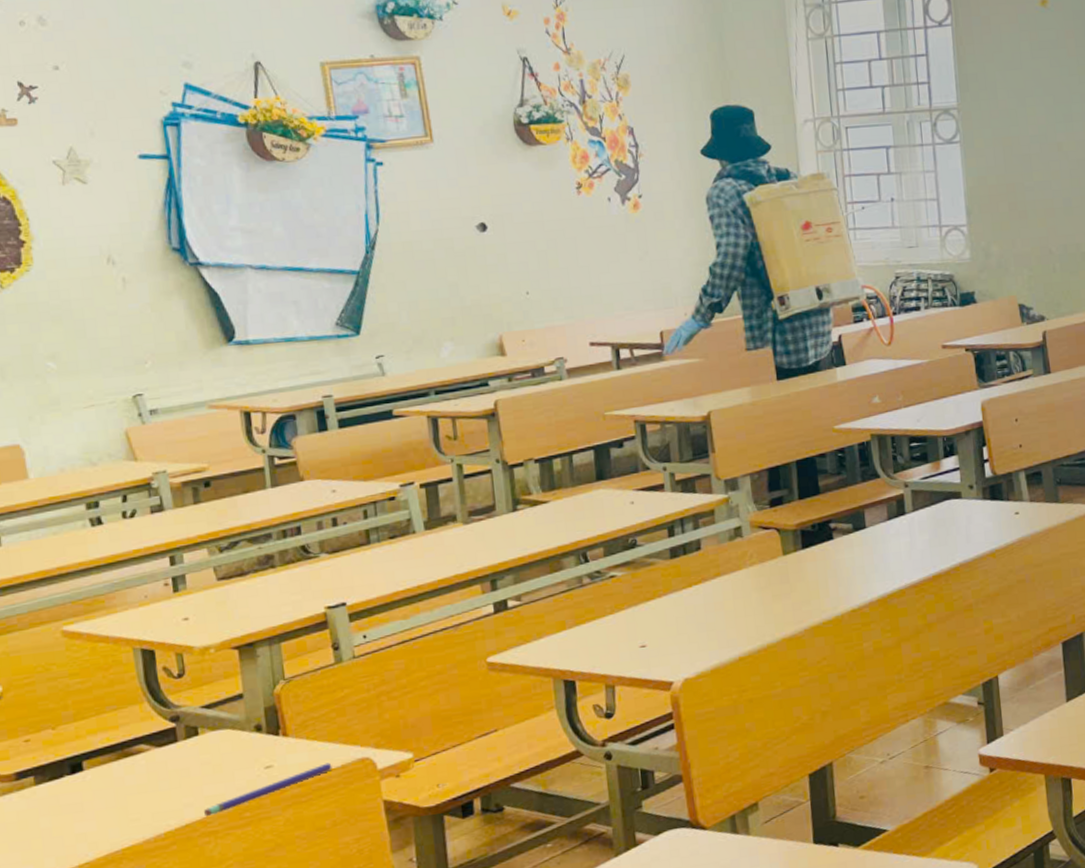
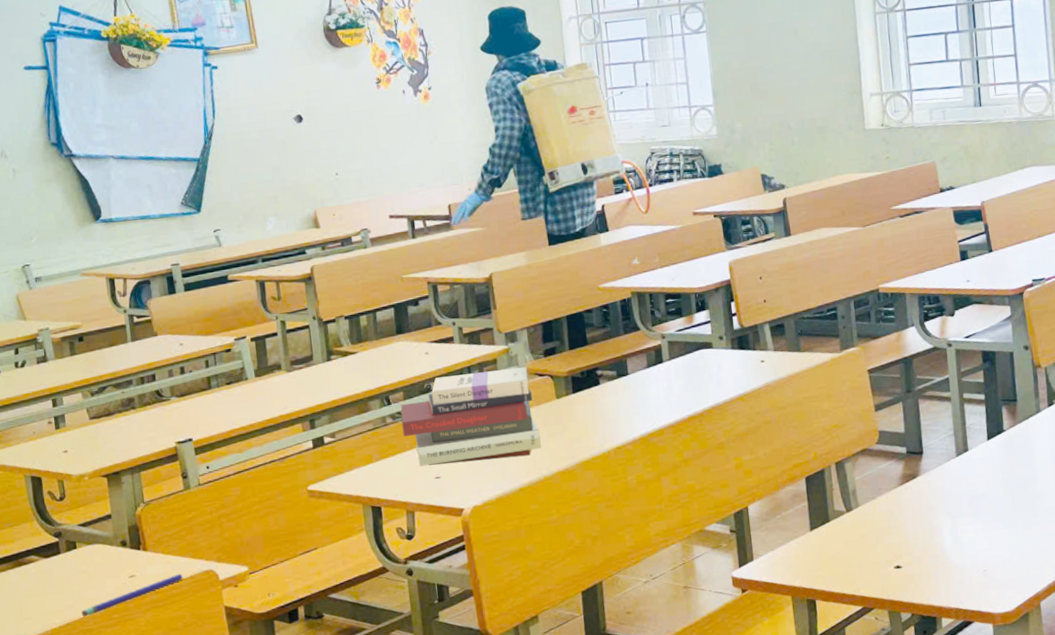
books: none [600,518,765,634] -> present [401,366,541,466]

